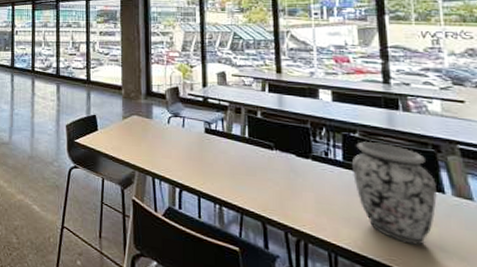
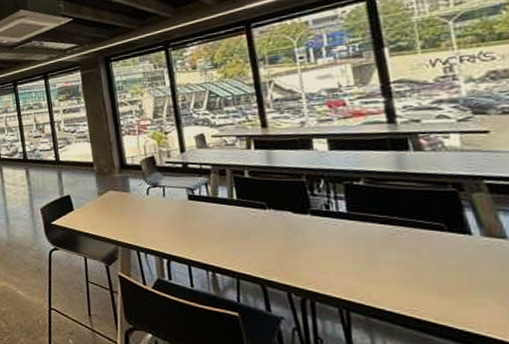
vase: present [351,141,437,245] -> none [357,187,463,292]

